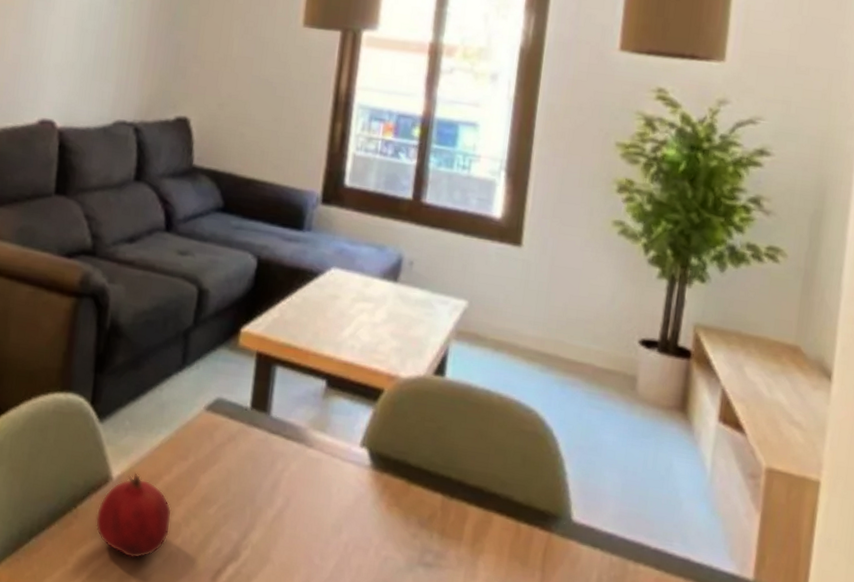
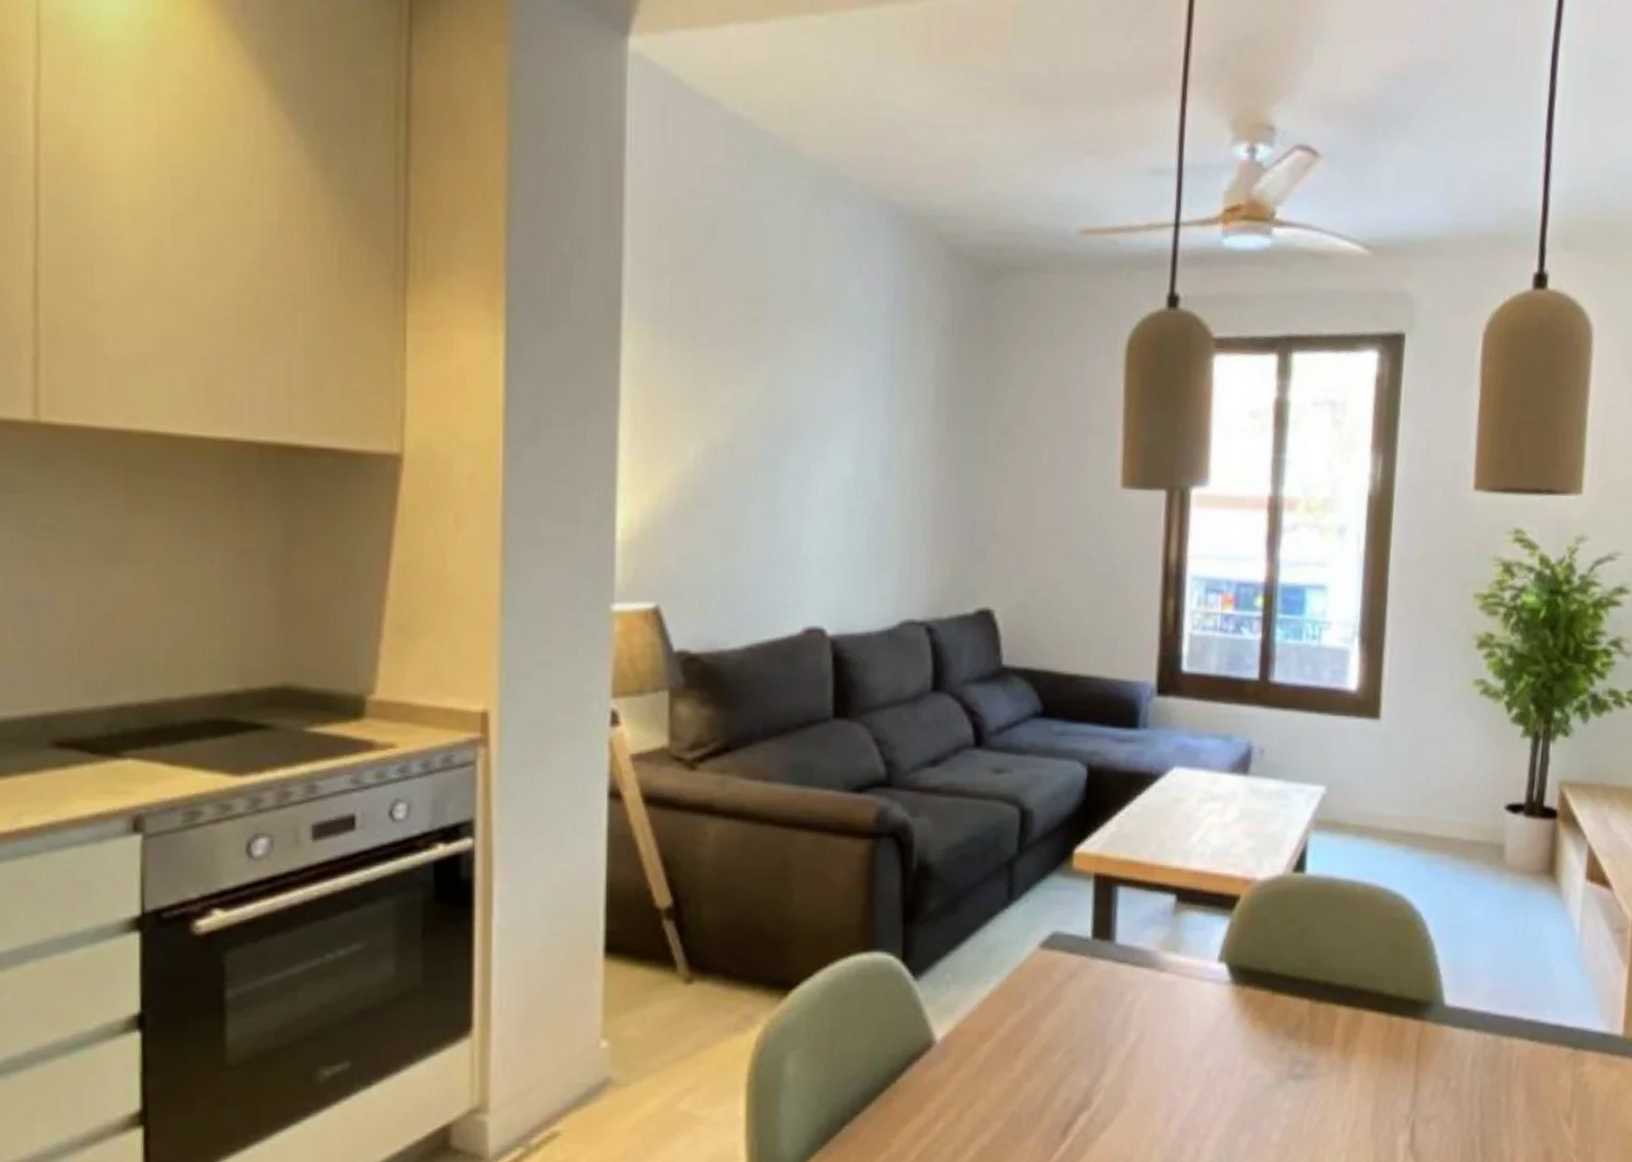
fruit: present [95,472,172,559] -> none [920,1031,1010,1127]

